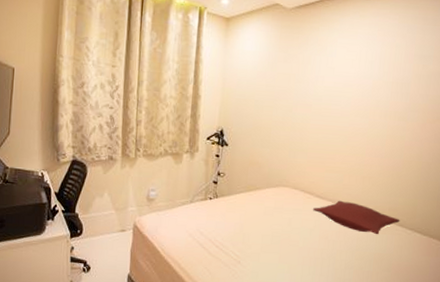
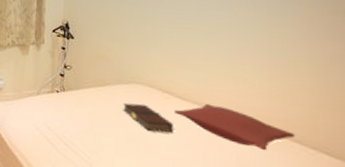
book: none [270,204,312,228] -> present [123,102,174,133]

